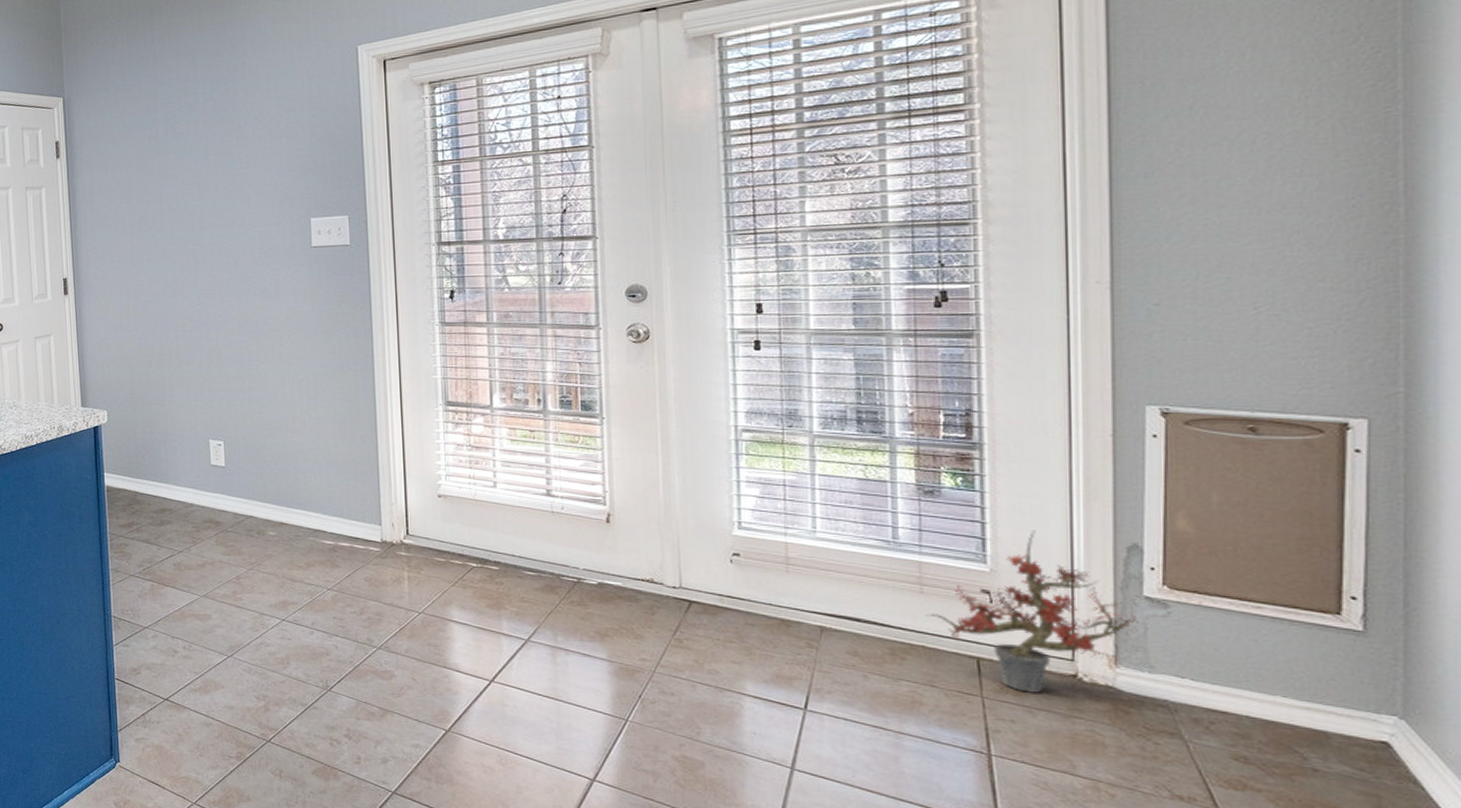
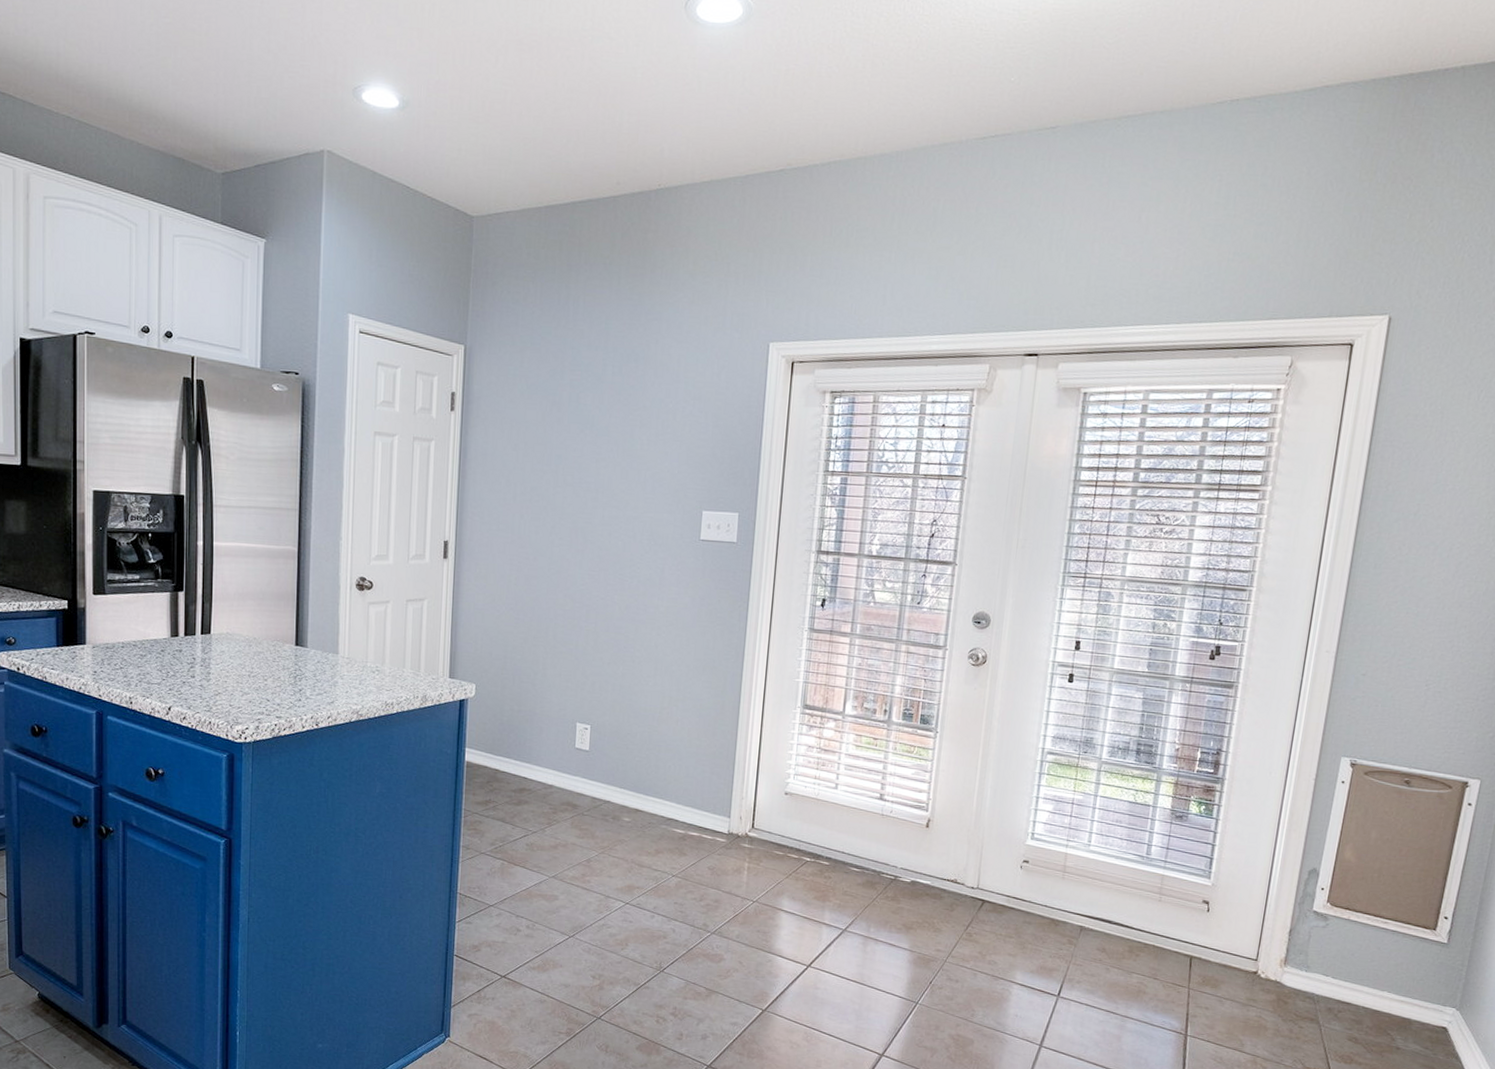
potted plant: present [925,530,1139,693] -> none [1159,853,1306,986]

